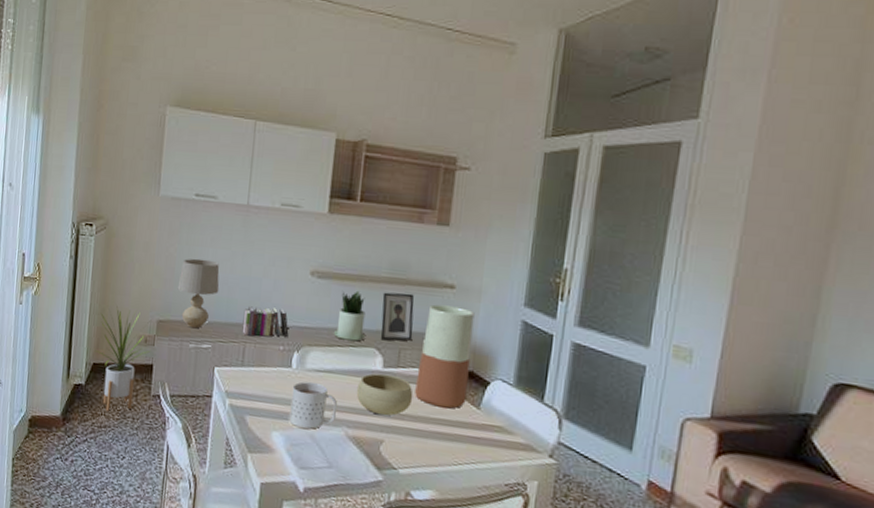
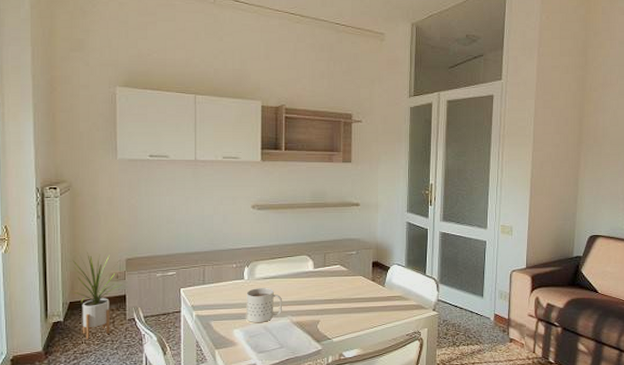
table lamp: present [177,258,220,329] -> none [141,206,178,261]
books: present [242,306,289,338] -> none [201,236,239,260]
planter: present [333,290,365,342] -> none [274,215,298,253]
bowl: present [356,373,413,416] -> none [296,272,338,303]
picture frame: present [380,292,415,341] -> none [308,213,333,249]
vase: present [415,304,475,409] -> none [339,218,375,290]

